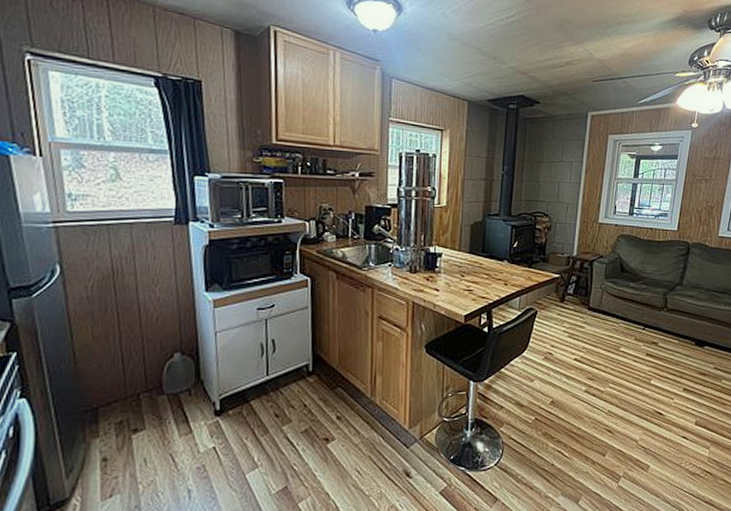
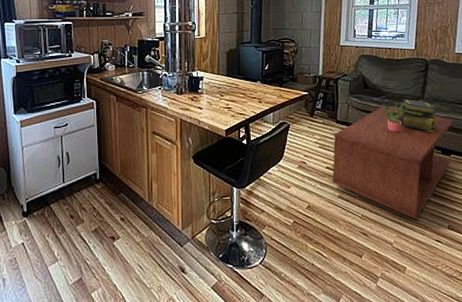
coffee table: none [579,292,711,415] -> present [332,105,454,220]
potted plant: none [638,288,662,322] -> present [382,102,404,133]
stack of books: none [656,286,694,323] -> present [399,99,437,133]

